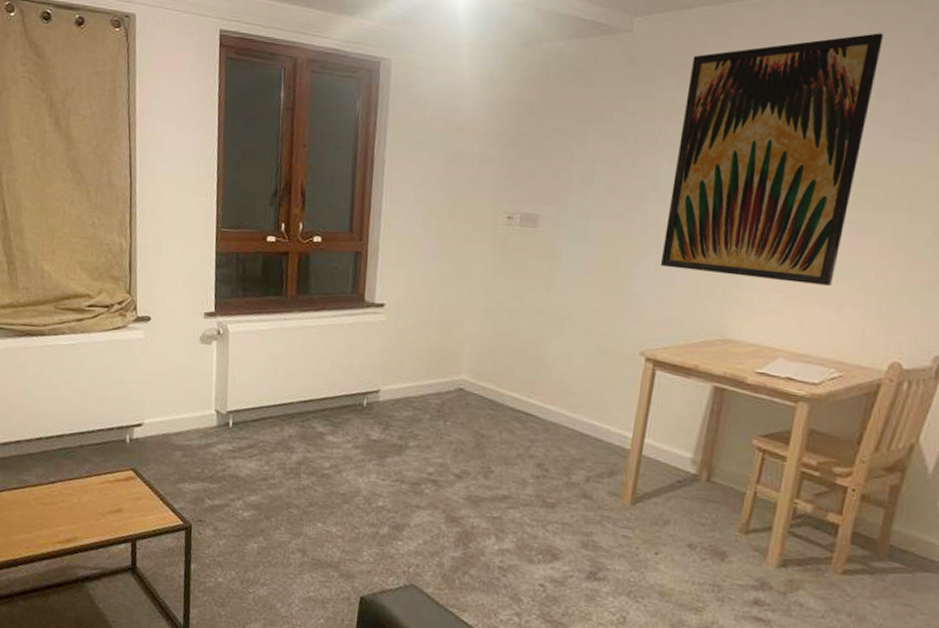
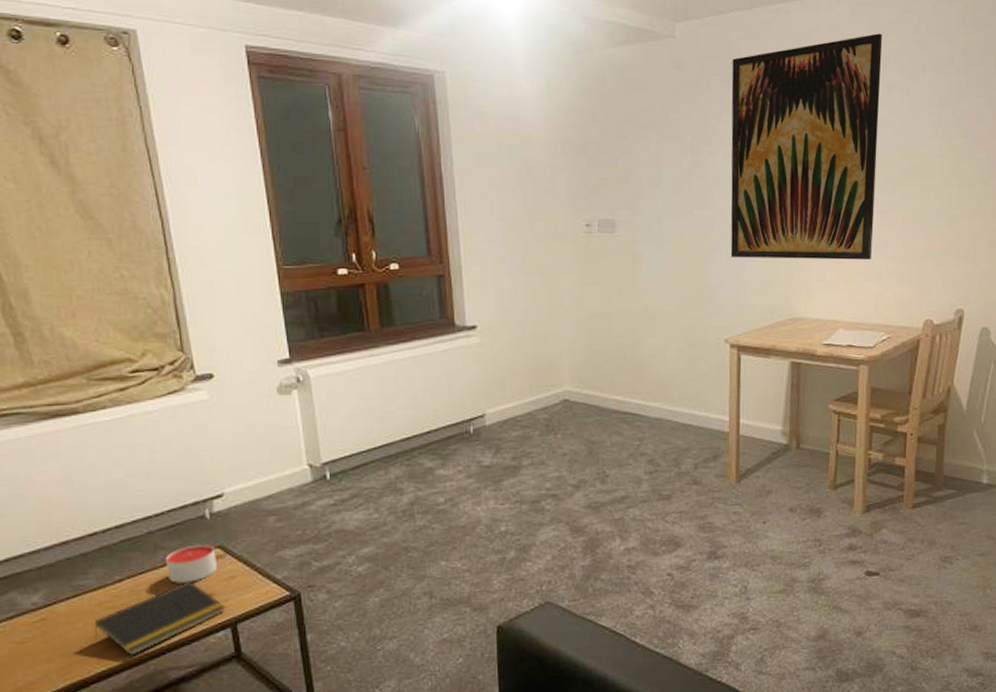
notepad: none [27,494,130,549] -> present [94,581,226,656]
candle: none [89,463,129,496] -> present [166,544,217,583]

